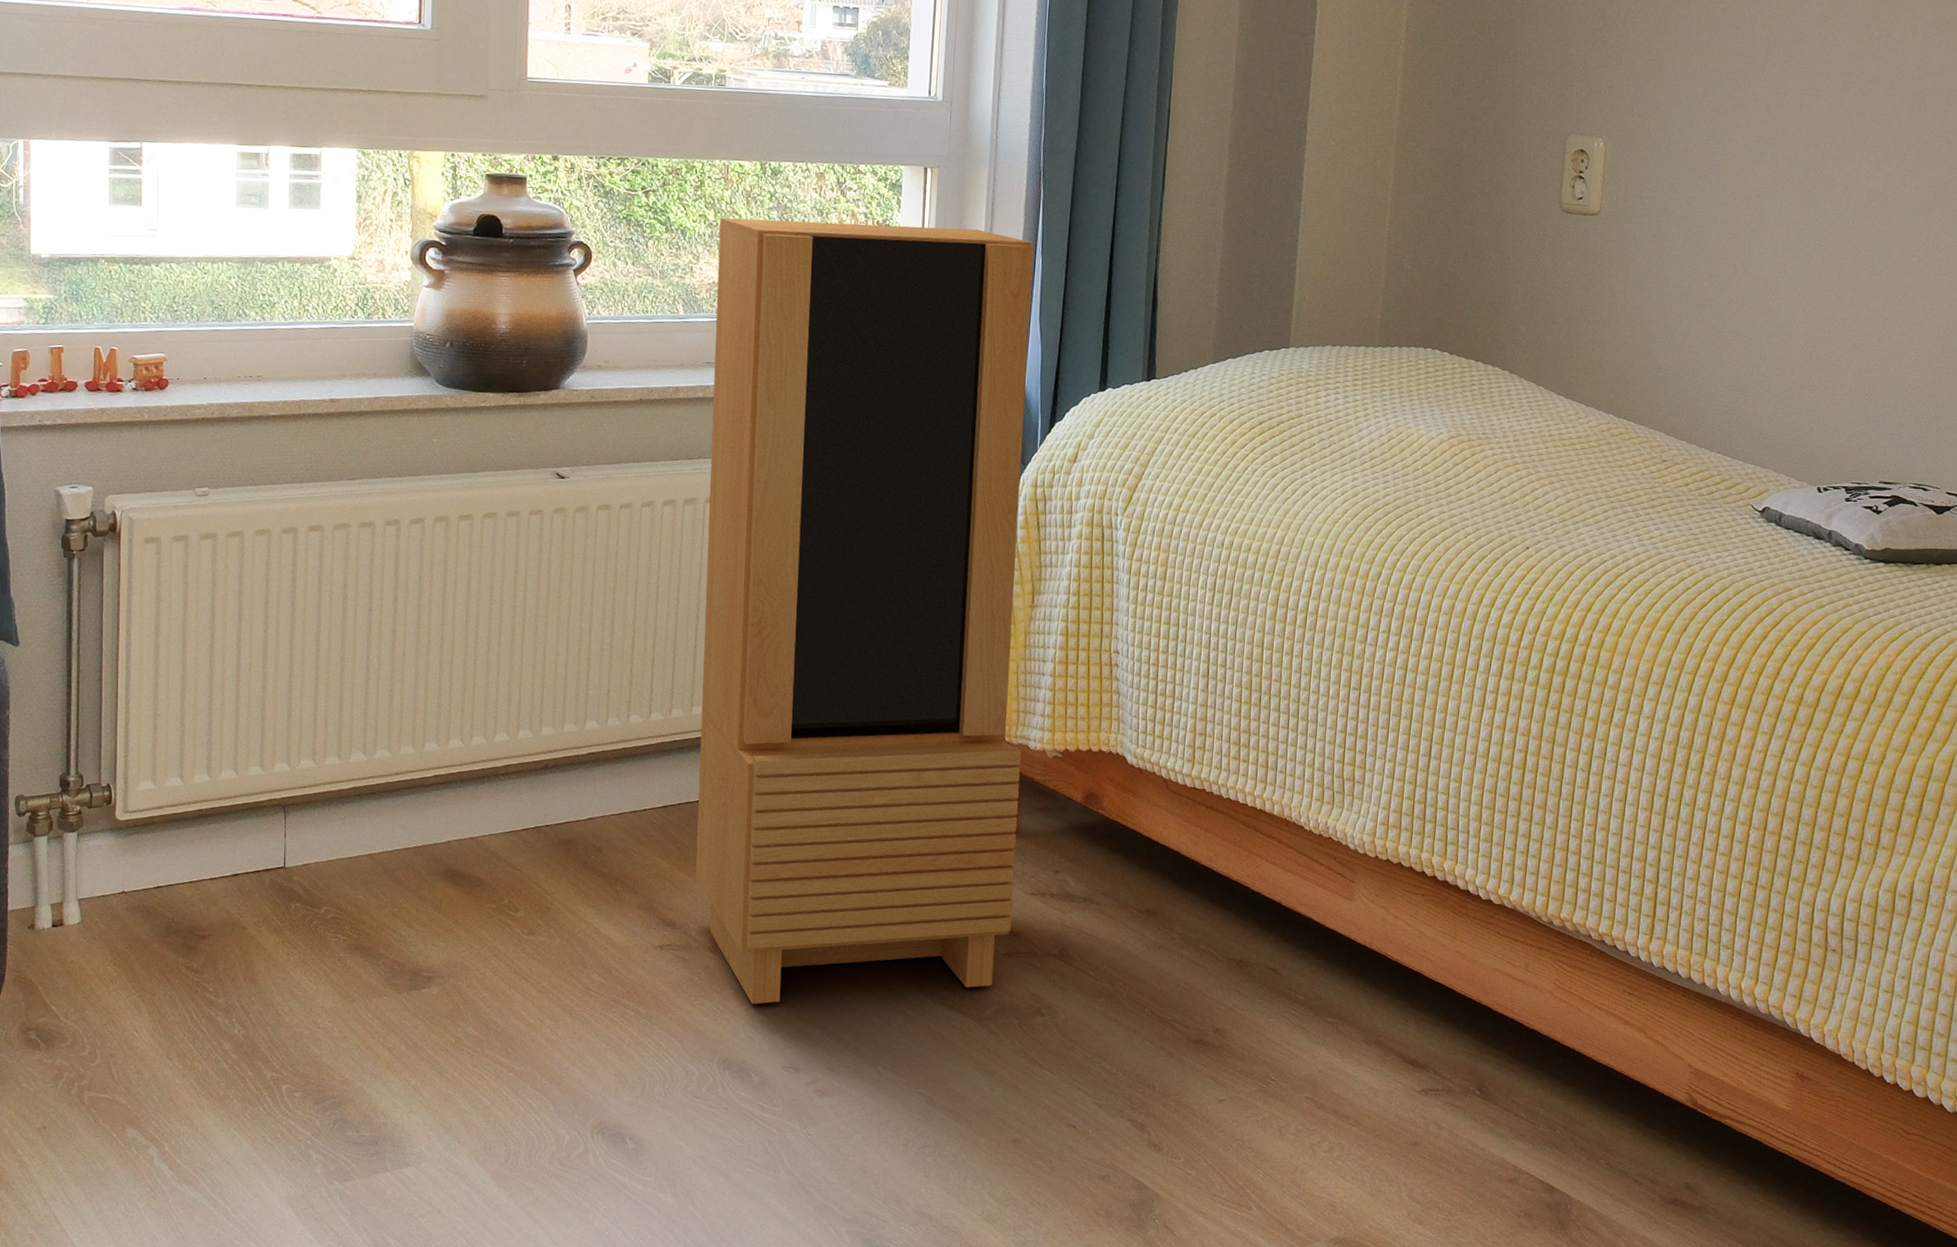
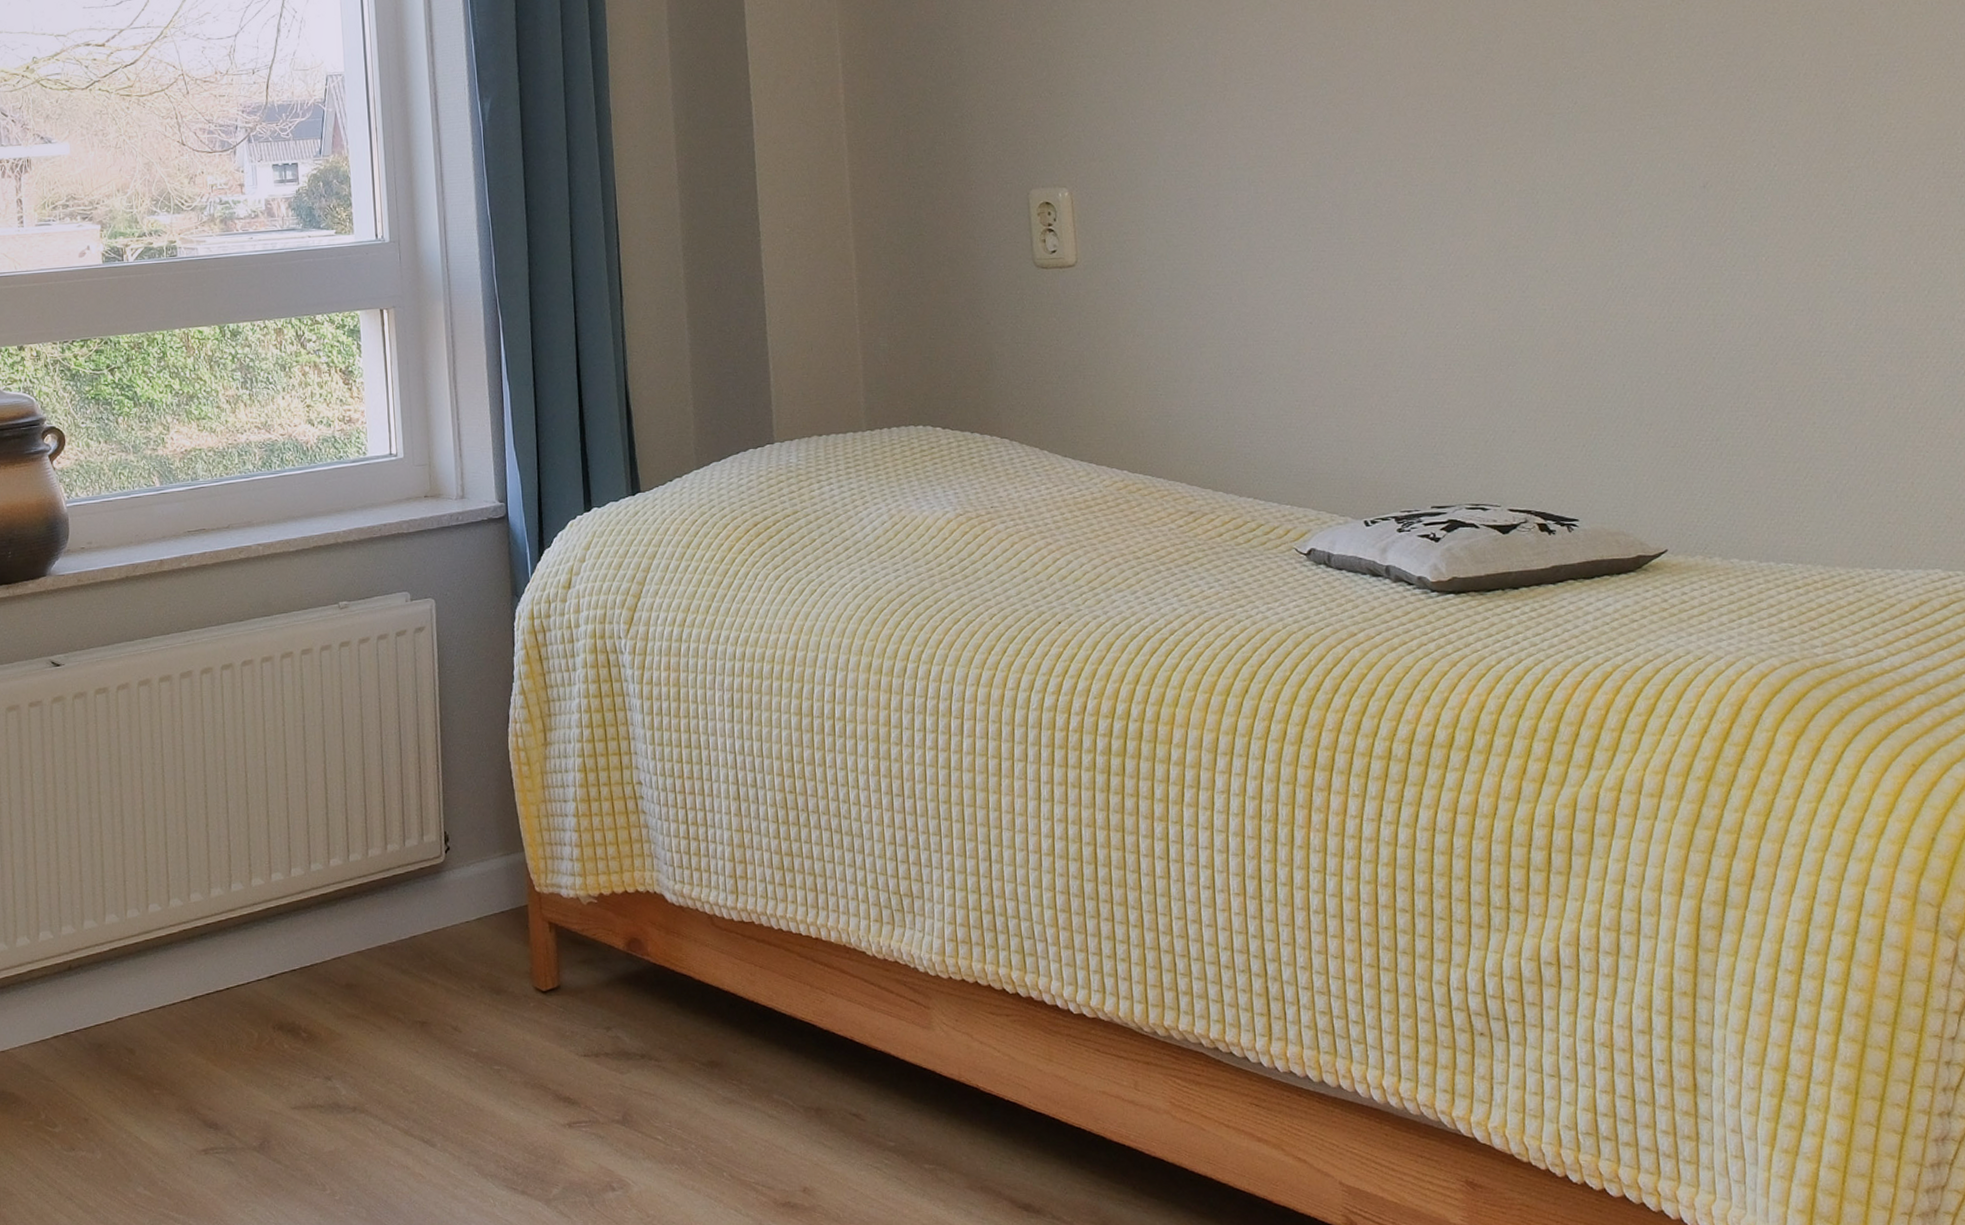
storage cabinet: present [695,217,1034,1004] -> none [186,364,568,1205]

